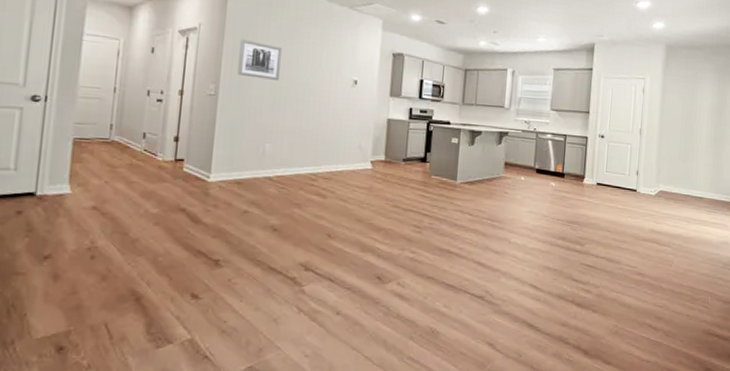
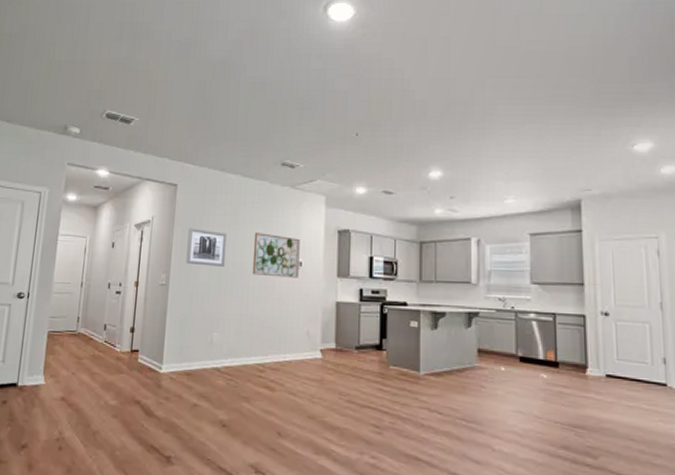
wall art: none [307,49,356,95] -> present [252,232,300,278]

